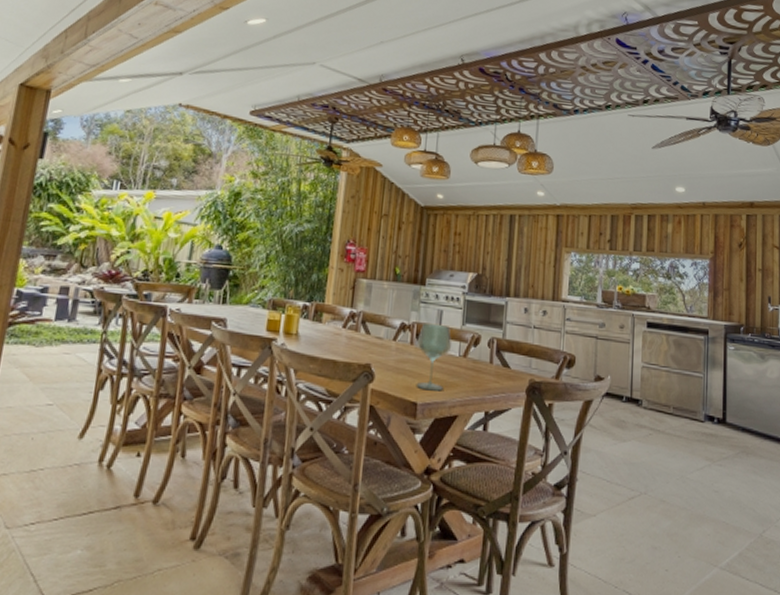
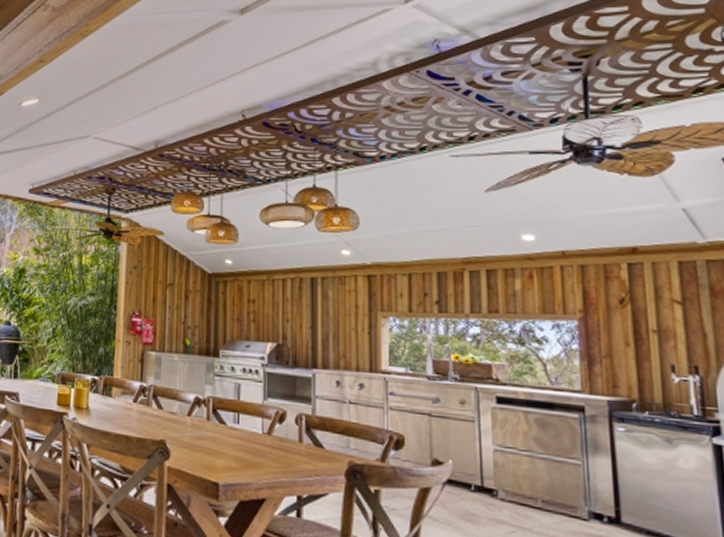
wine glass: present [416,323,452,391] -> none [213,397,254,472]

